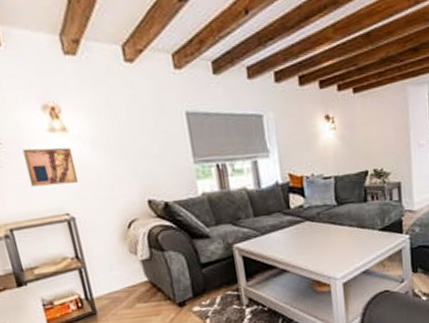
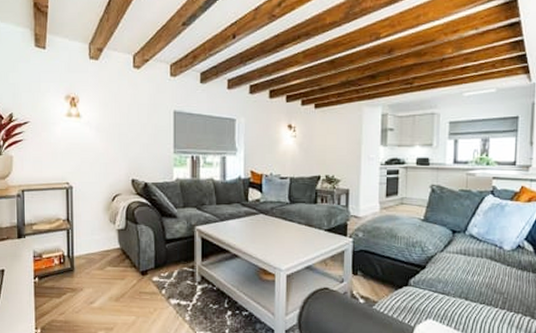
wall art: present [22,147,79,187] -> none [44,127,81,158]

